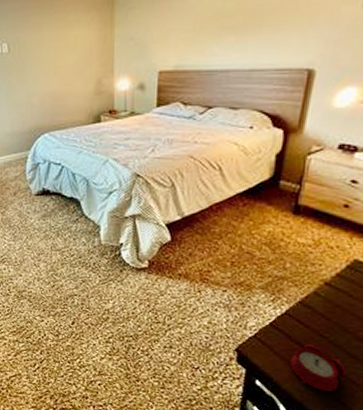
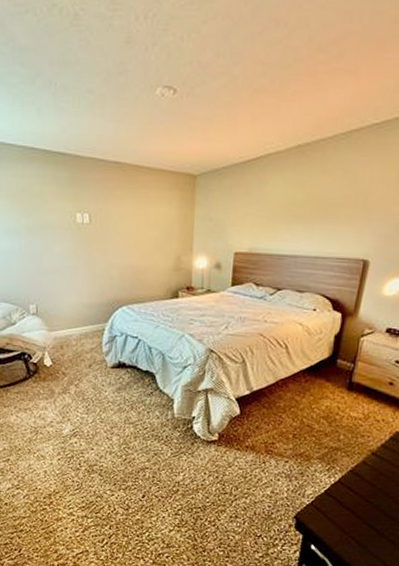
alarm clock: present [288,344,347,392] -> none [339,509,388,553]

